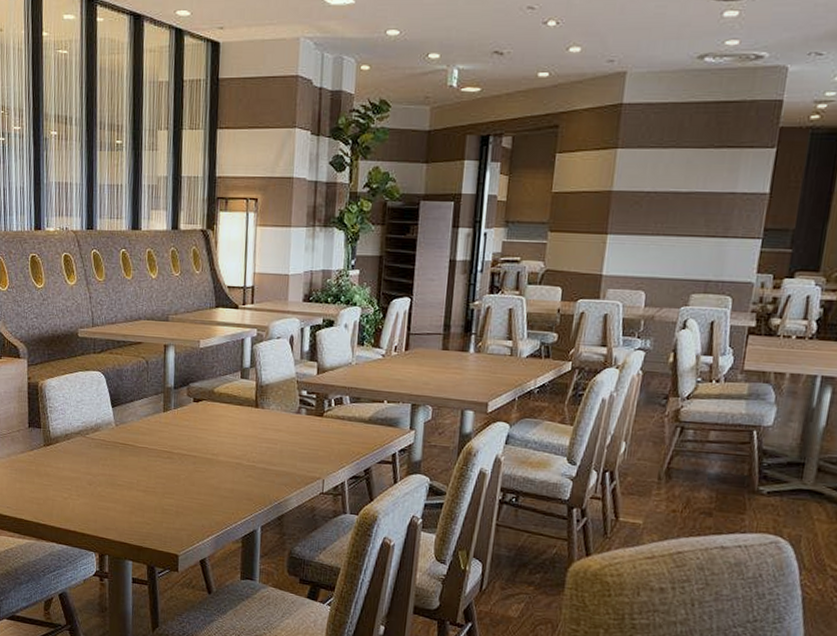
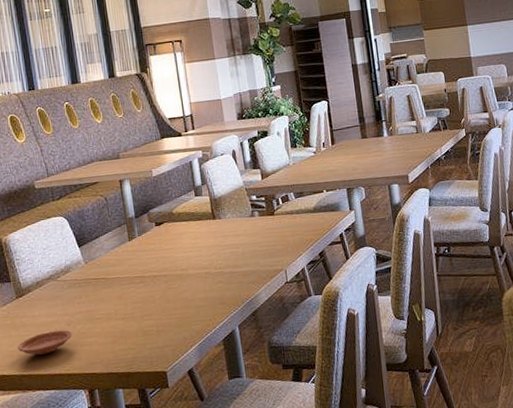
plate: none [37,486,92,509] -> present [17,330,73,355]

